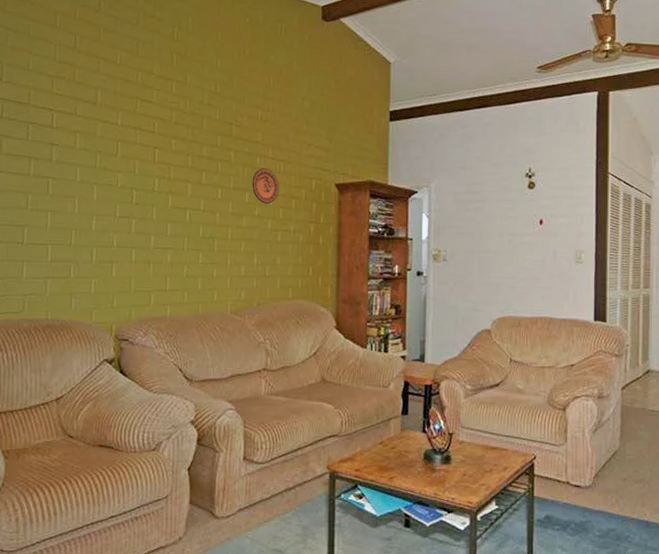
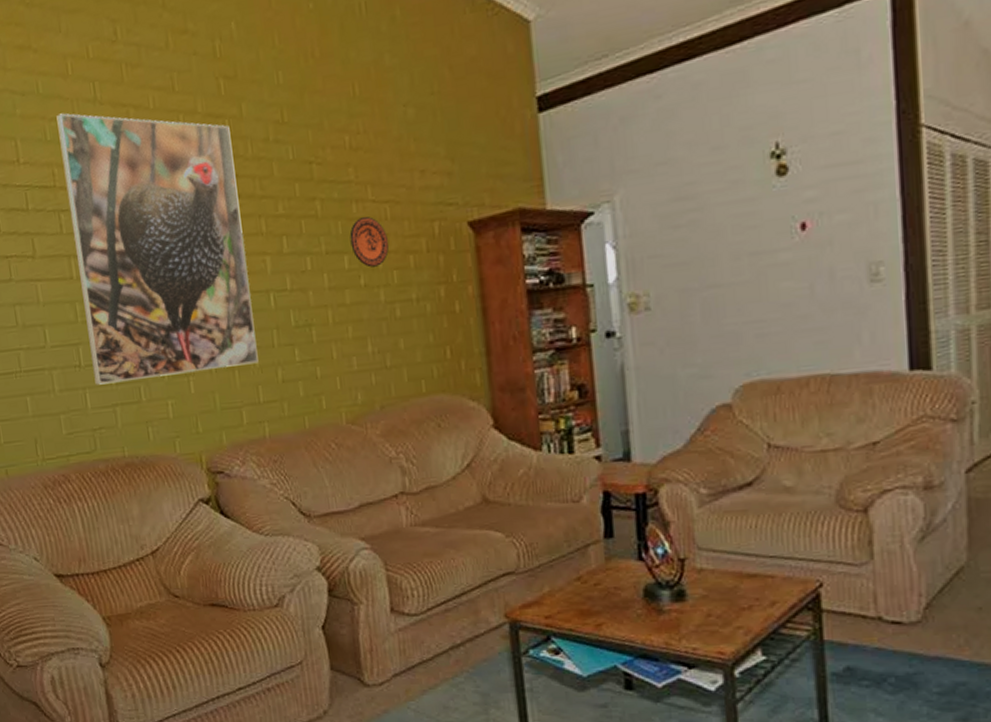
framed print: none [33,52,176,260] -> present [56,113,259,385]

